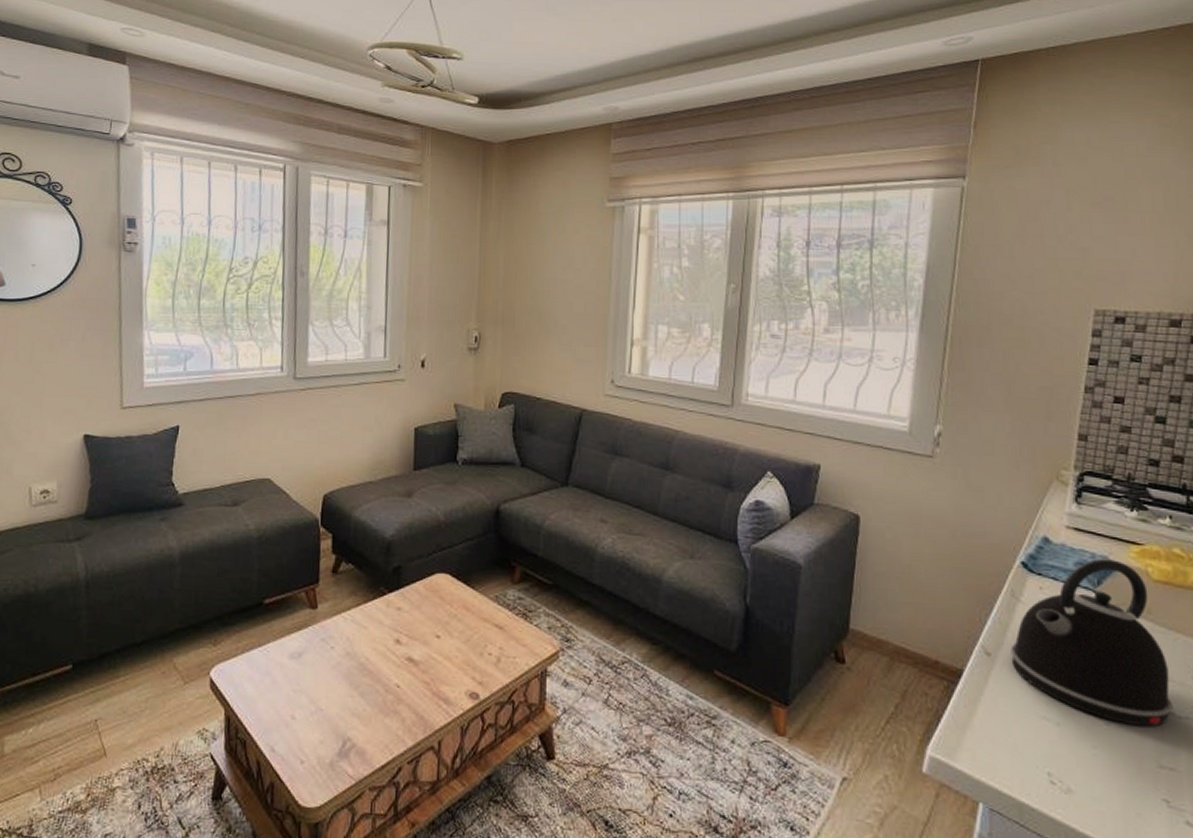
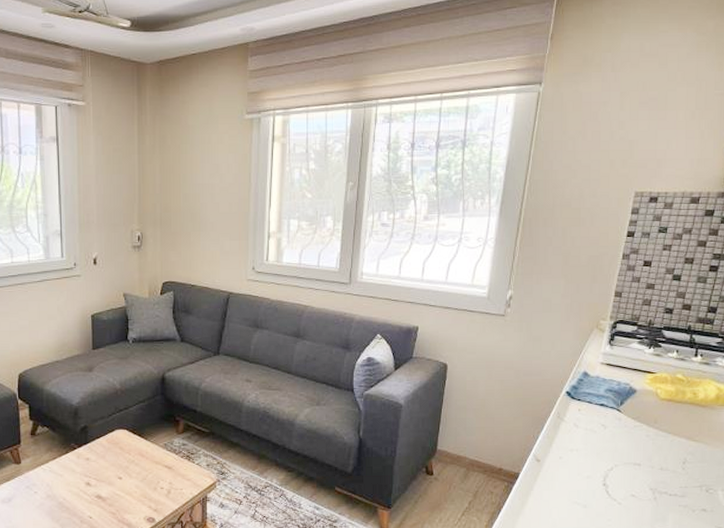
kettle: present [1011,559,1173,727] -> none [554,385,666,504]

